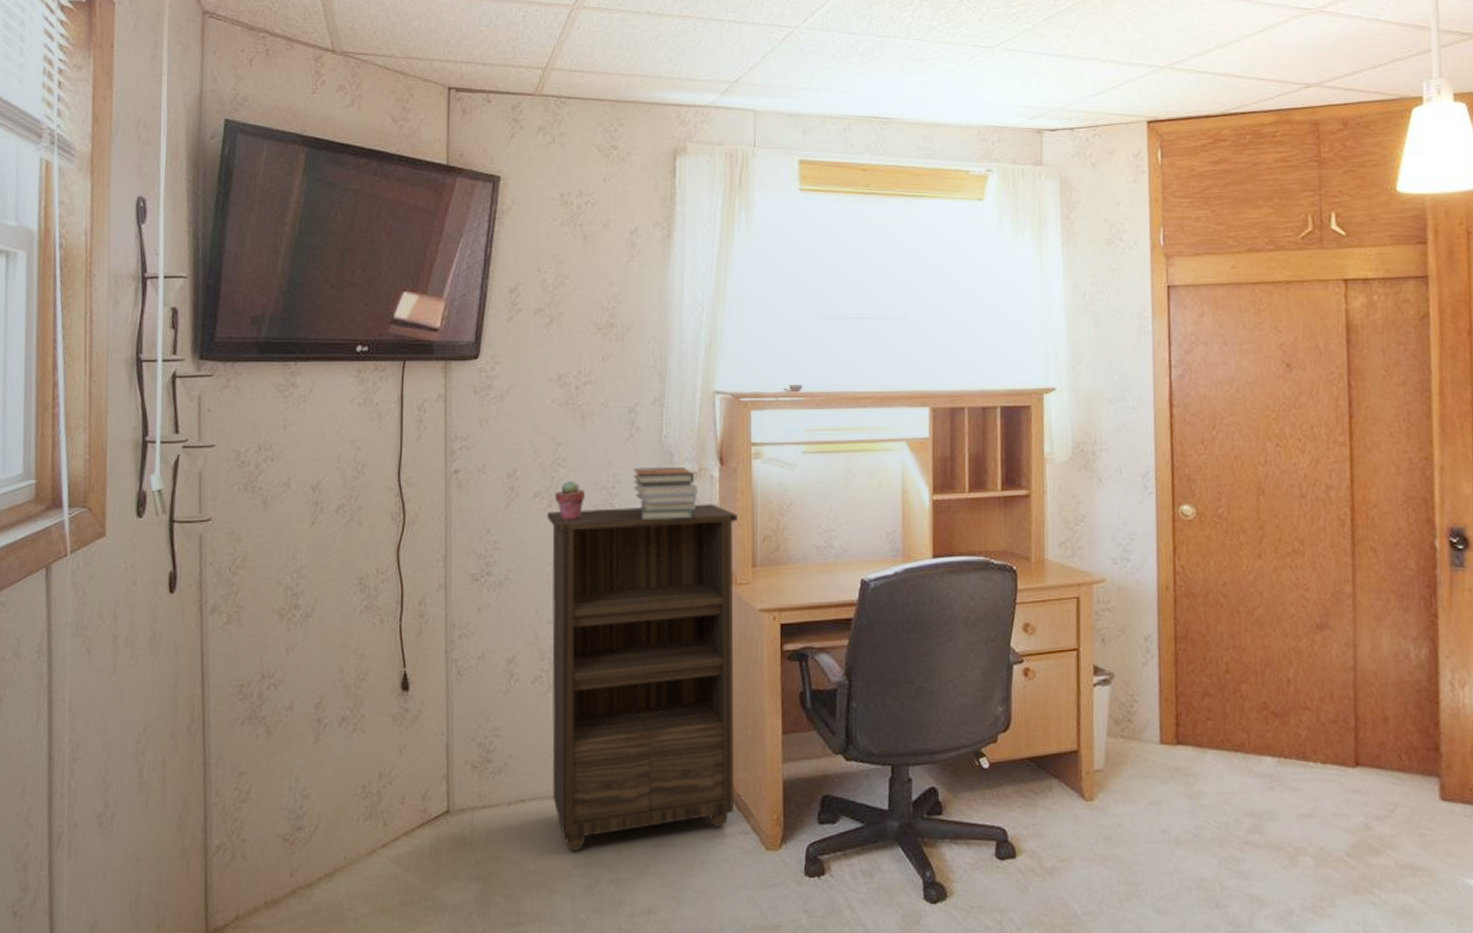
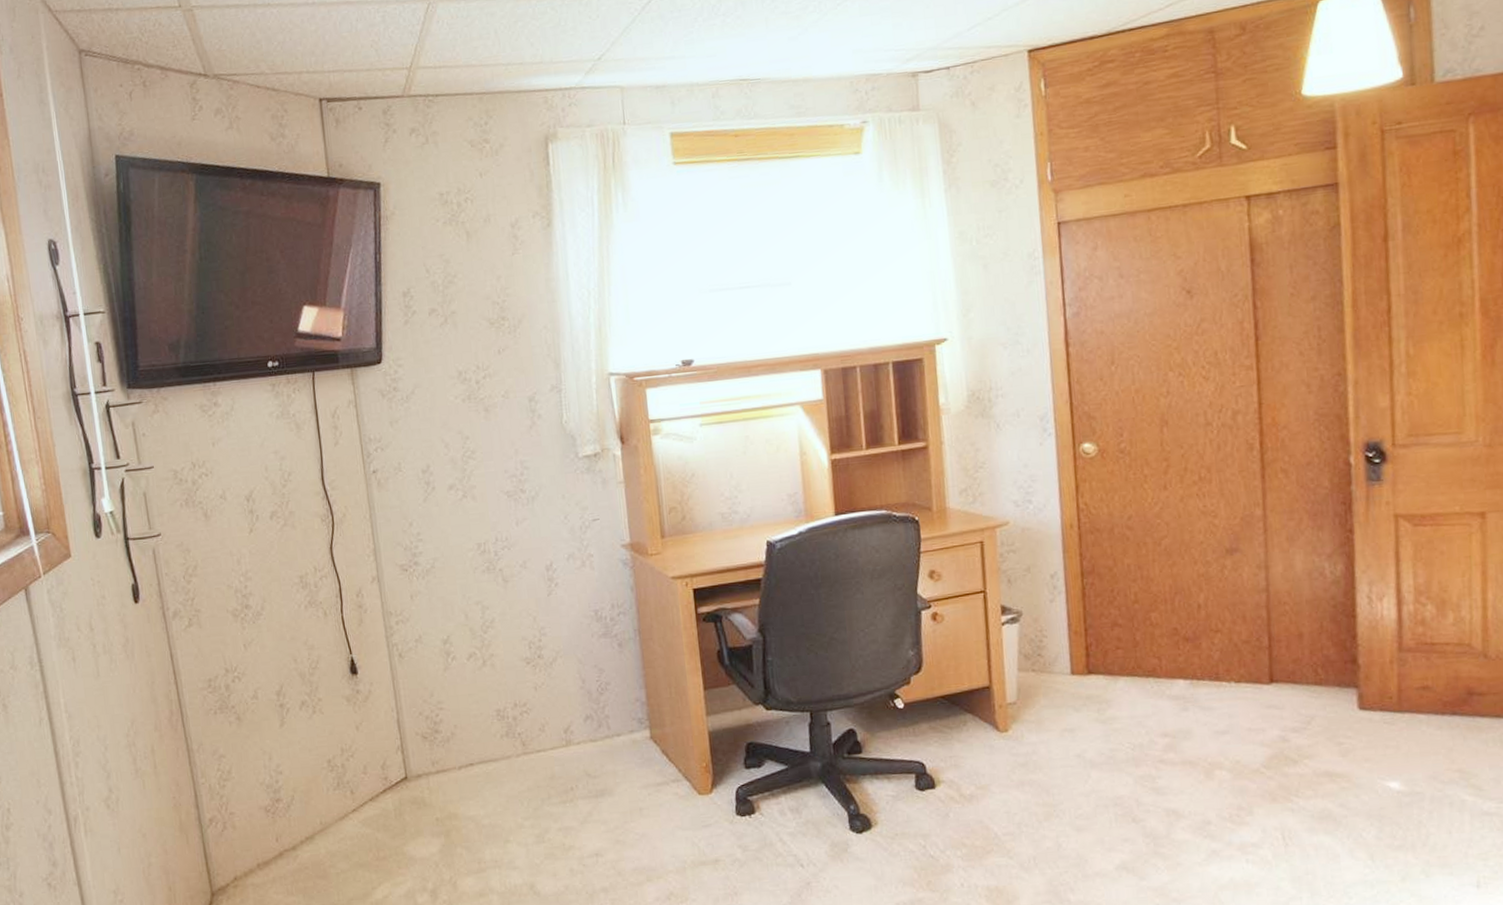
bookshelf: present [547,504,739,851] -> none [463,481,666,806]
potted succulent: present [554,481,586,521] -> none [467,471,497,509]
book stack: present [633,466,698,519] -> none [539,449,602,502]

